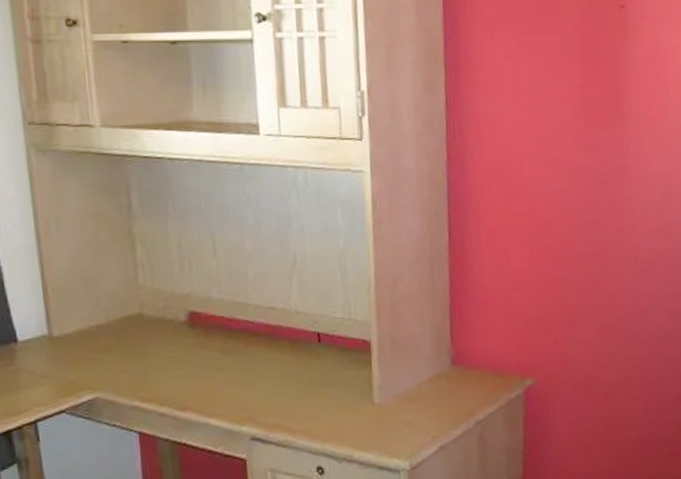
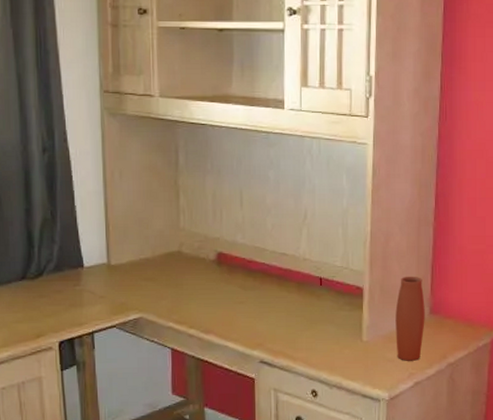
vase: none [410,323,447,423] -> present [395,276,425,361]

